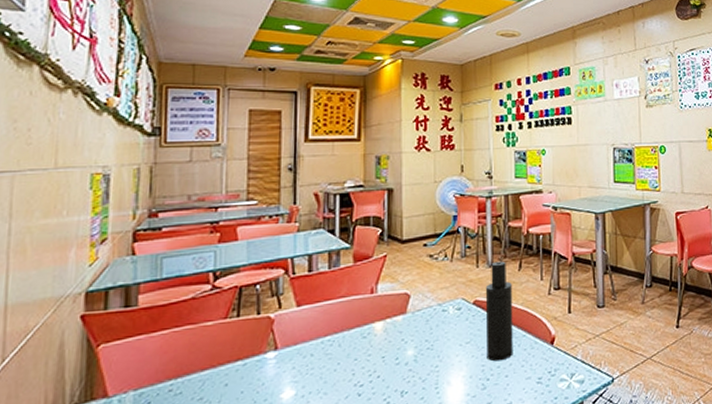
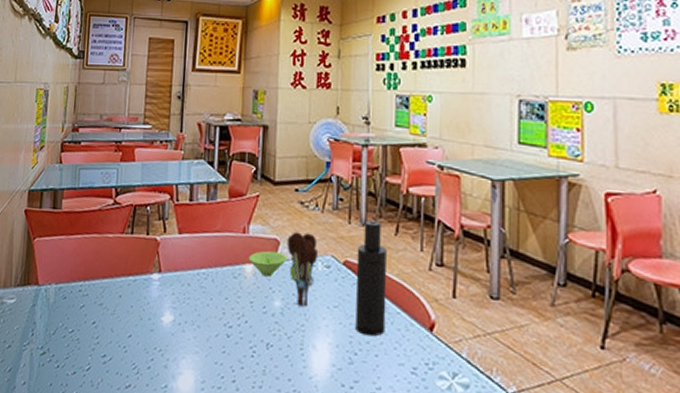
condiment set: none [378,302,442,331] -> present [248,250,311,281]
utensil holder: none [417,282,450,351] -> present [287,231,319,308]

